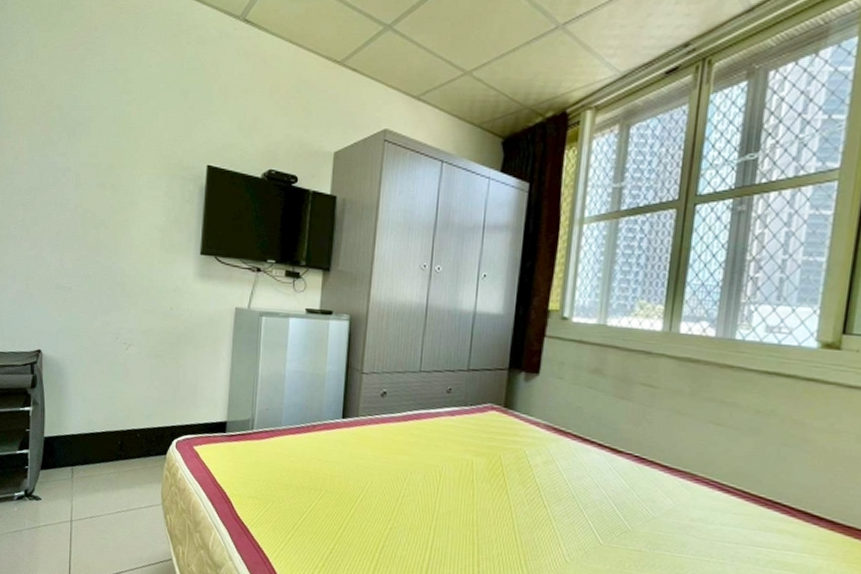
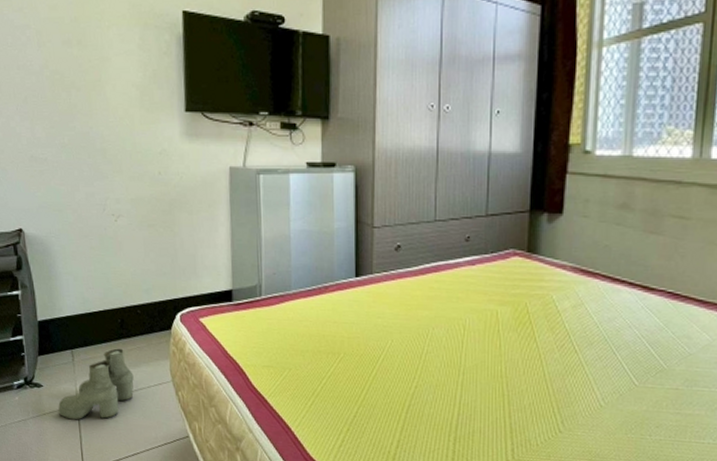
boots: none [52,468,127,536] -> present [58,348,134,420]

